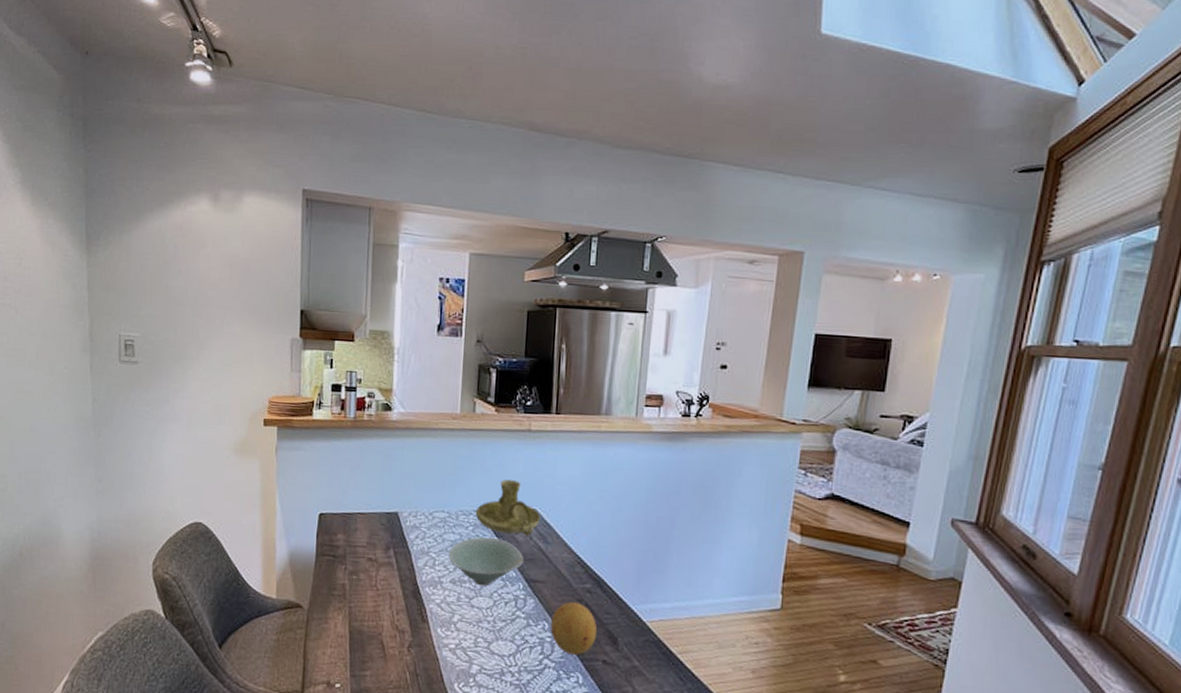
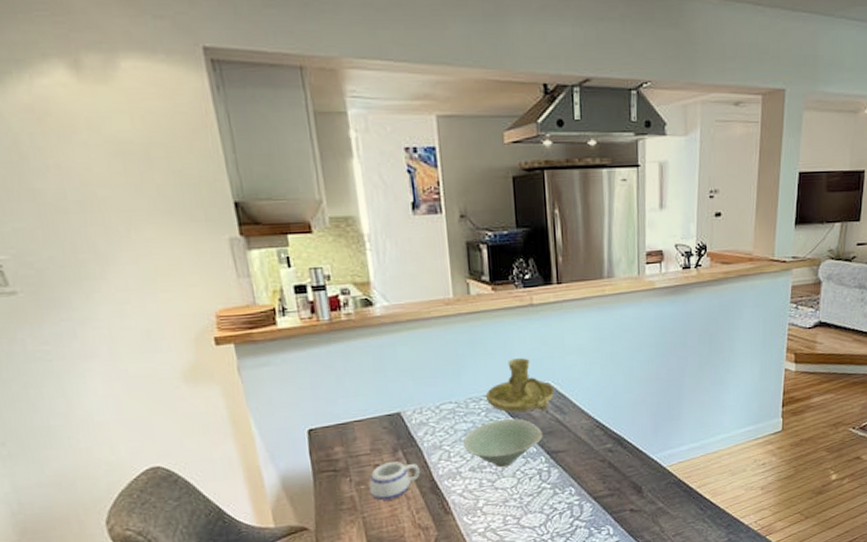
mug: none [359,558,406,596] -> present [369,461,420,501]
fruit: present [551,602,598,655] -> none [577,463,622,511]

